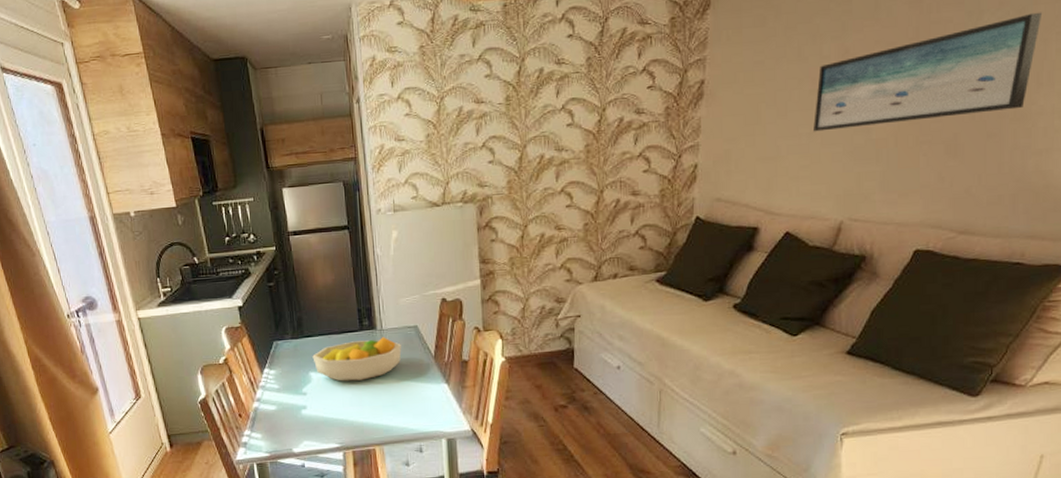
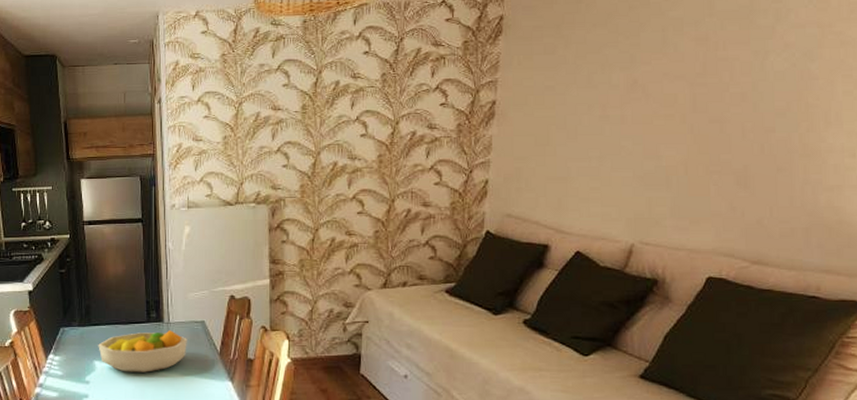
wall art: present [813,12,1043,132] -> none [603,55,828,156]

